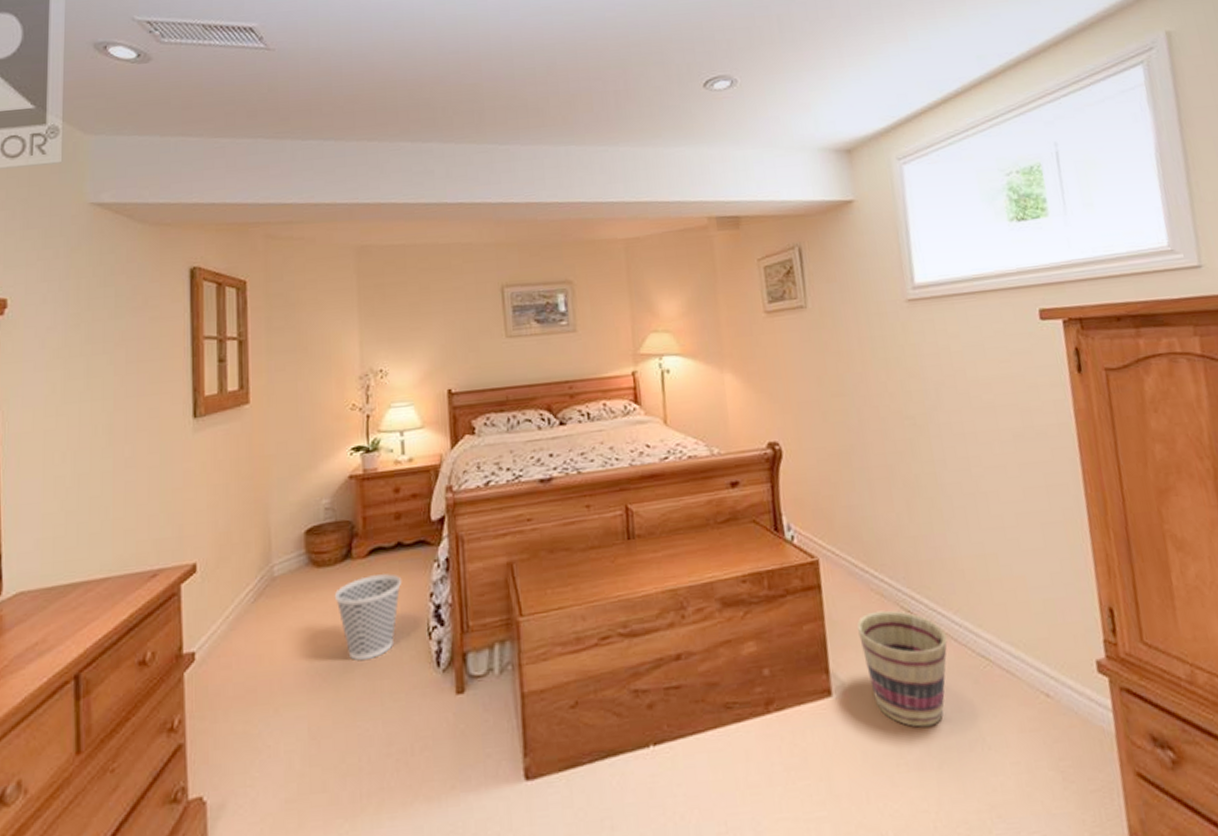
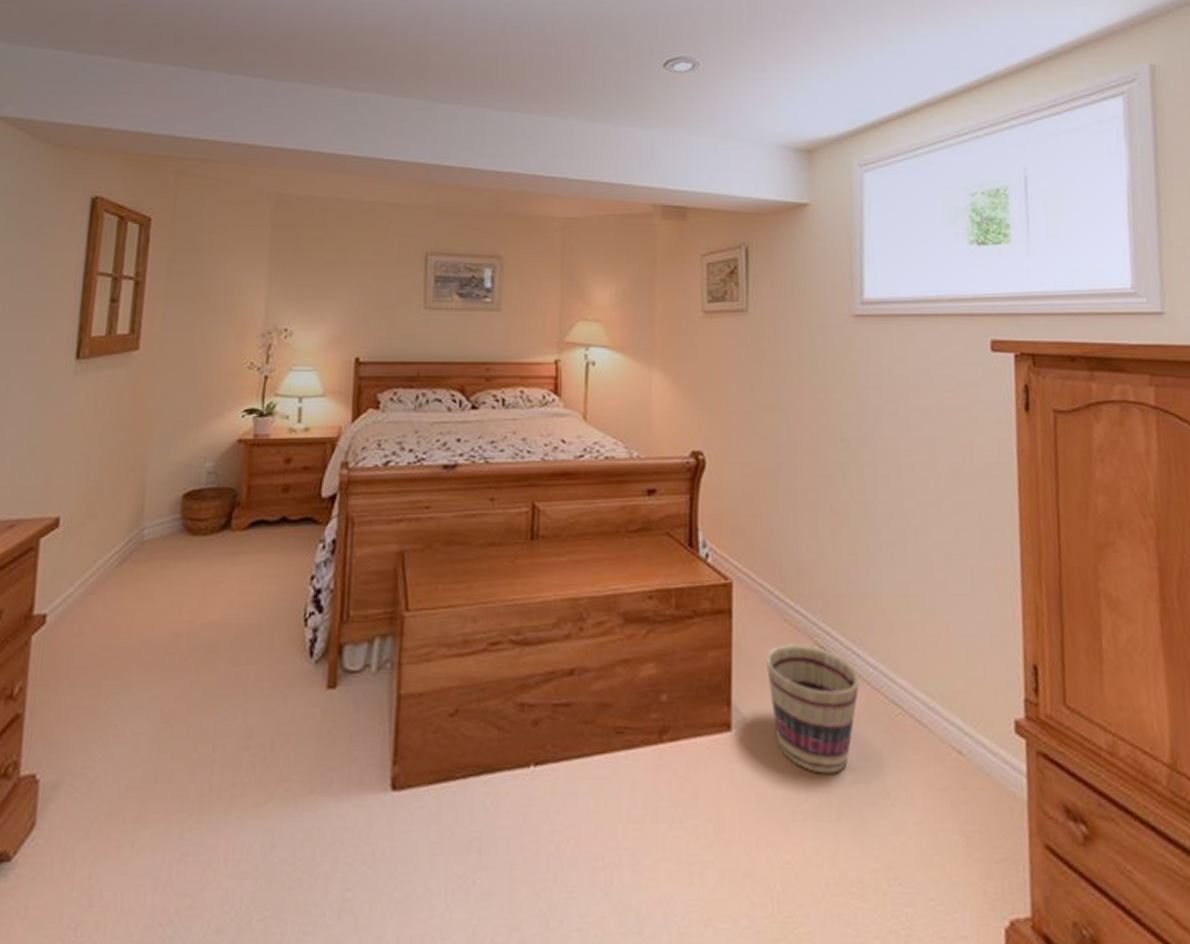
wastebasket: present [334,574,401,662] -> none [206,550,281,642]

